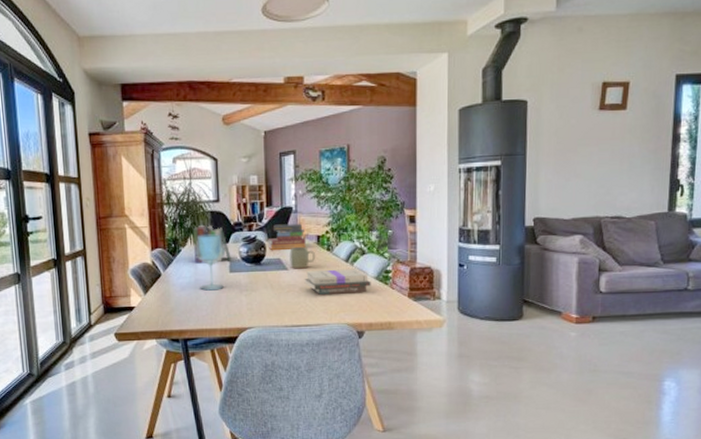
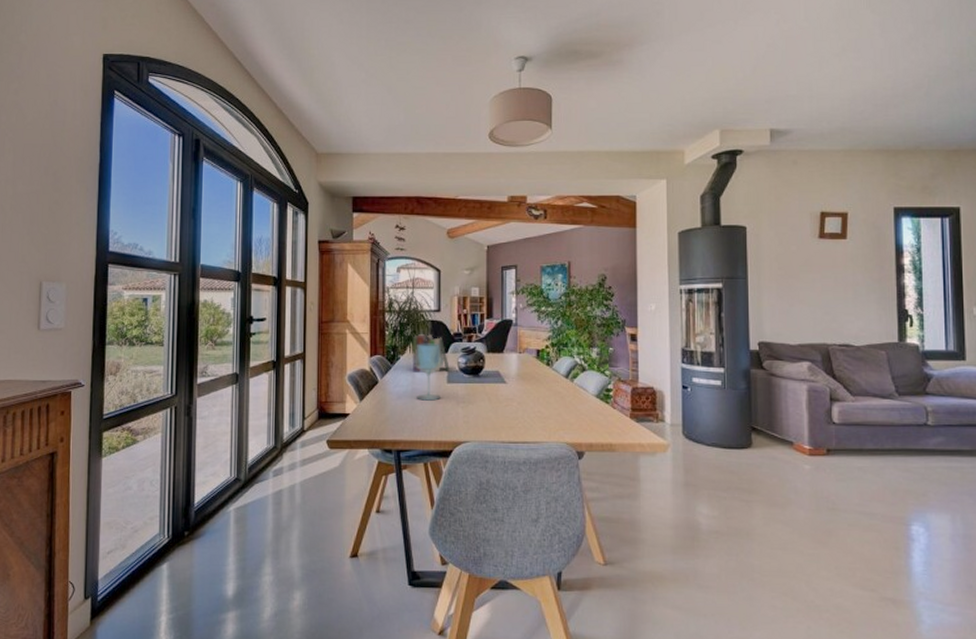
books: present [268,223,306,250] -> none [487,336,525,362]
mug: present [289,246,315,269] -> none [508,360,534,383]
books: present [304,268,371,295] -> none [523,385,592,411]

